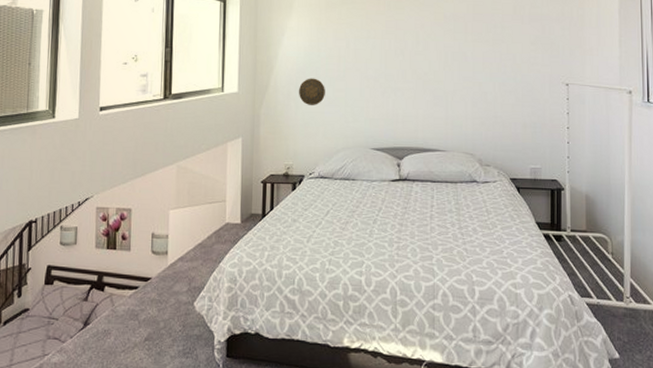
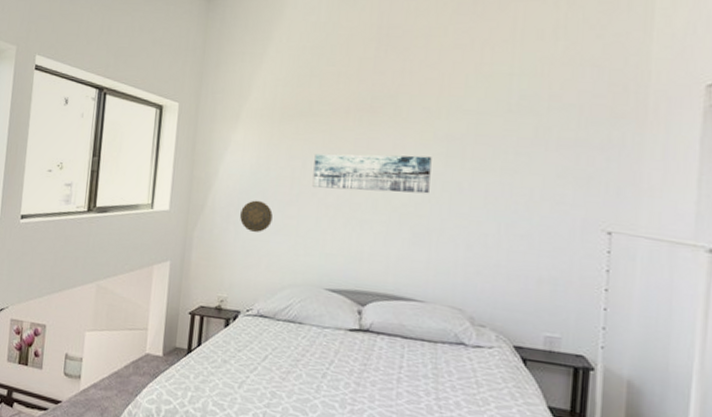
wall art: none [355,32,444,64] -> present [312,153,432,194]

